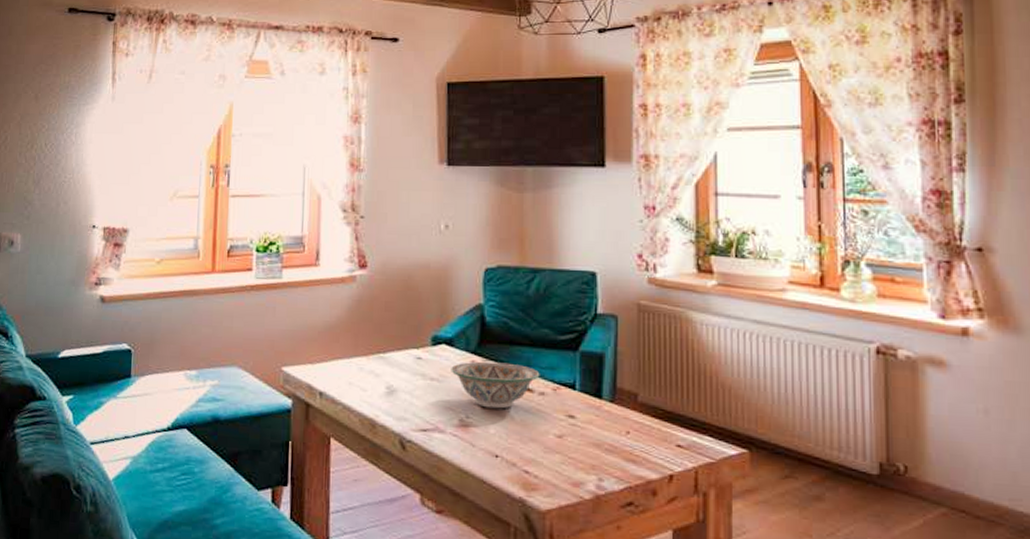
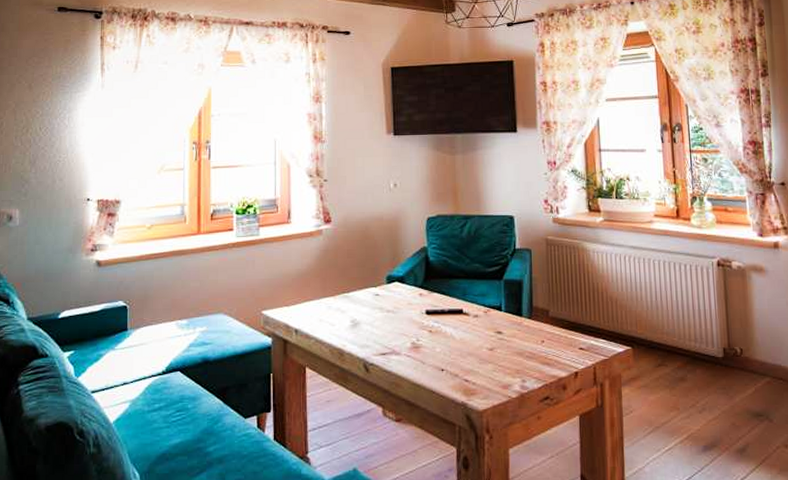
decorative bowl: present [451,361,540,409] -> none [403,293,474,331]

